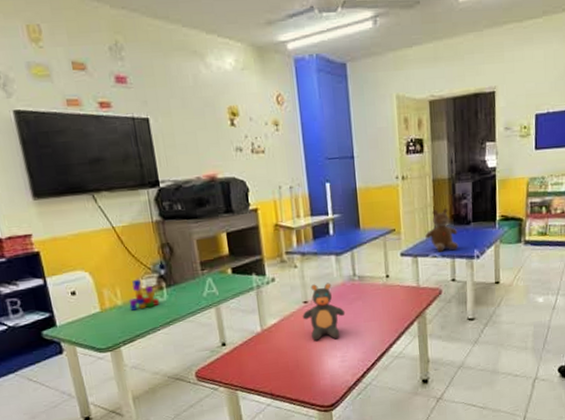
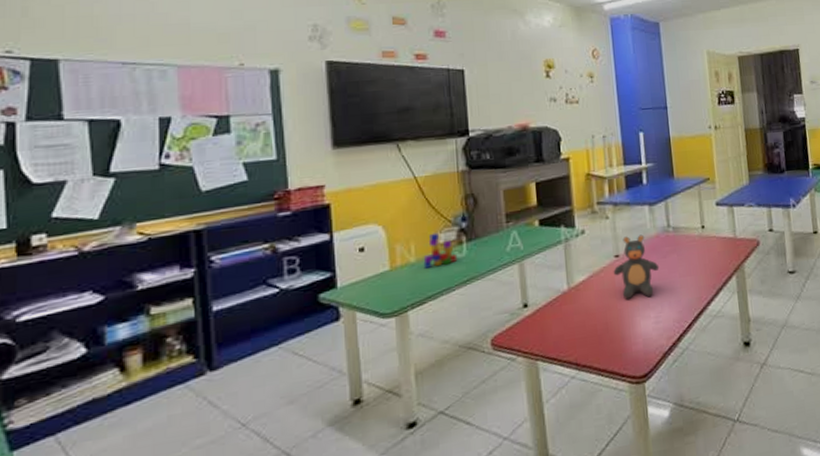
stuffed bear: present [425,207,459,252] -> none [740,156,774,201]

